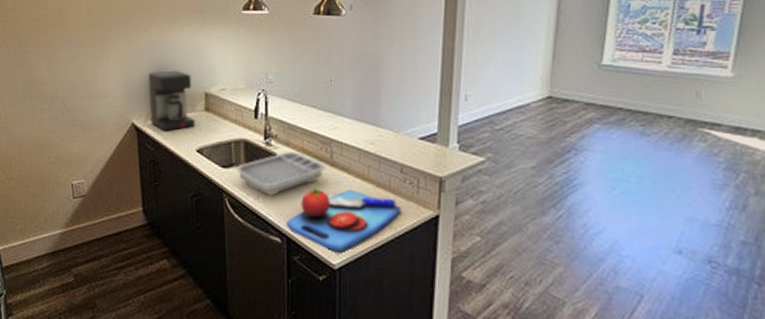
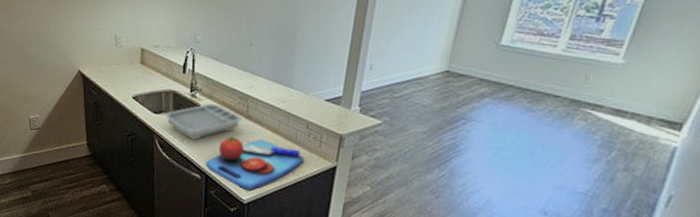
coffee maker: present [148,70,195,131] -> none [92,26,132,79]

